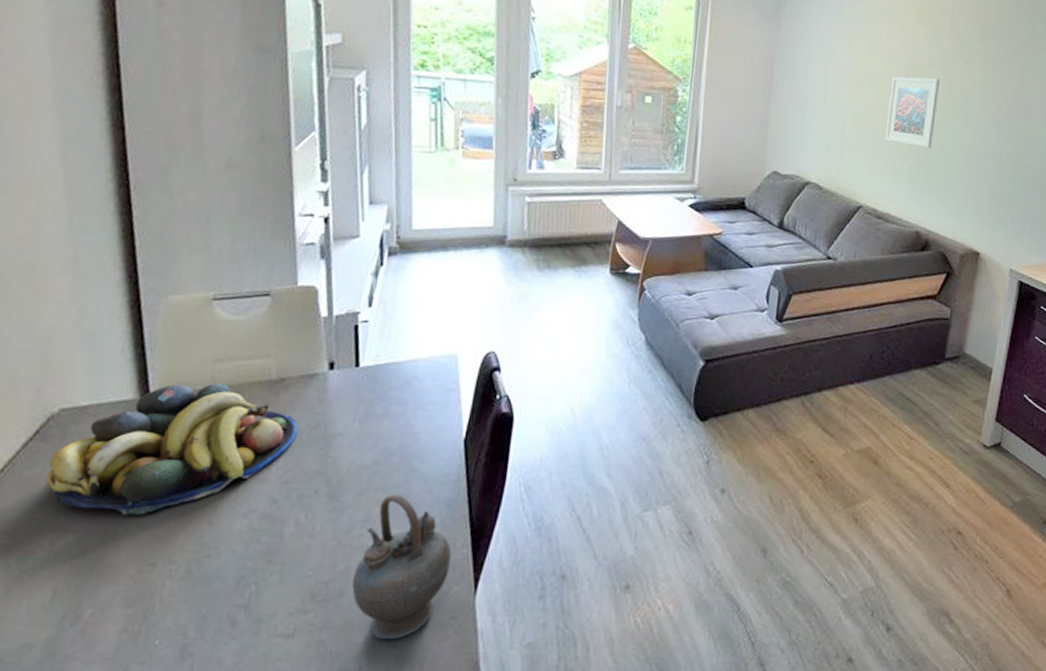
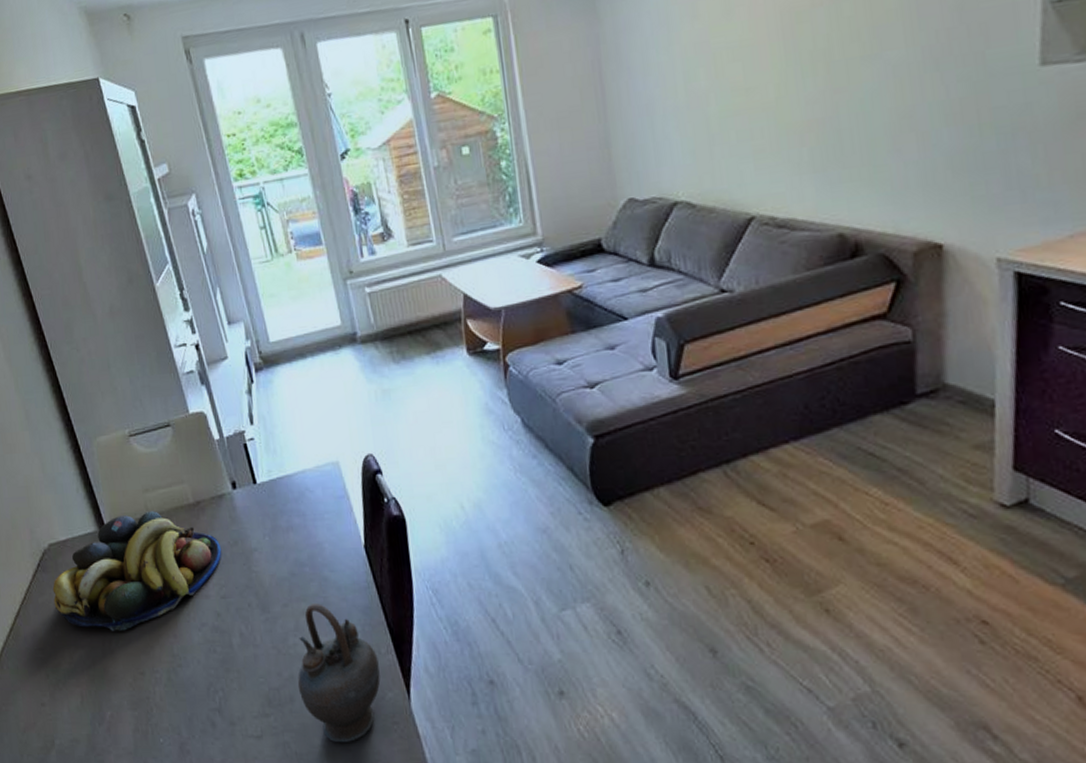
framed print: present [885,76,940,148] -> none [762,20,839,125]

